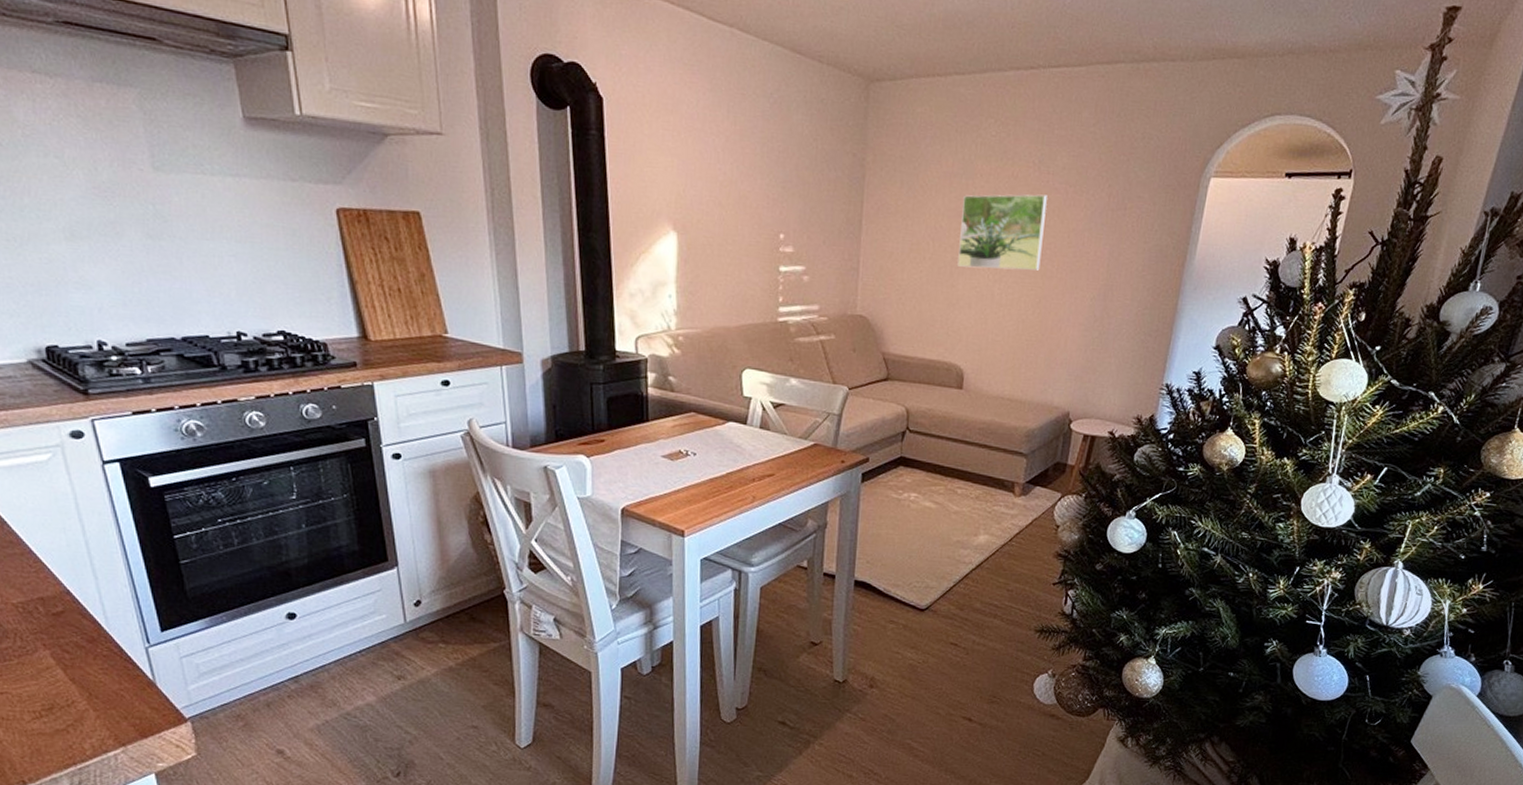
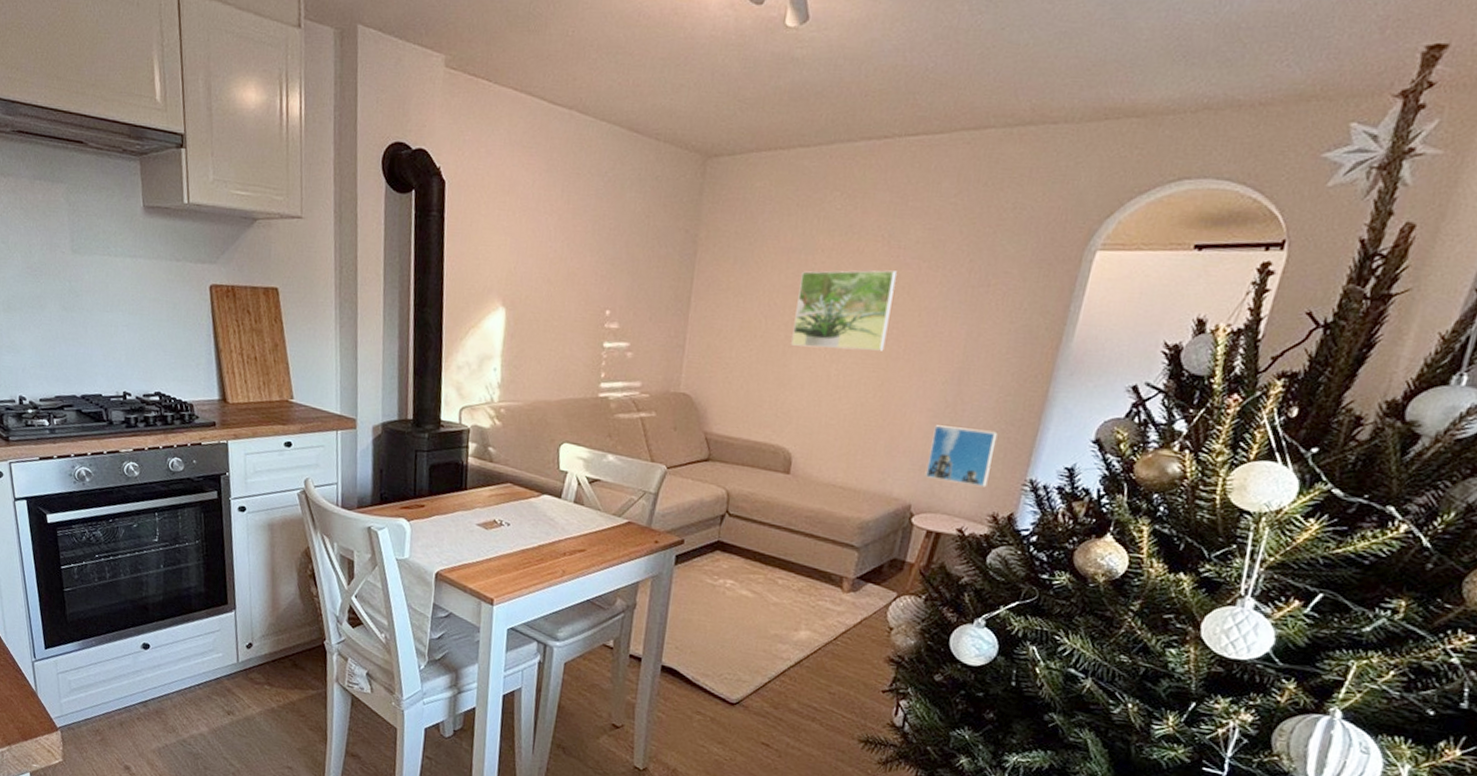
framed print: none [1079,338,1138,393] -> present [924,425,998,488]

